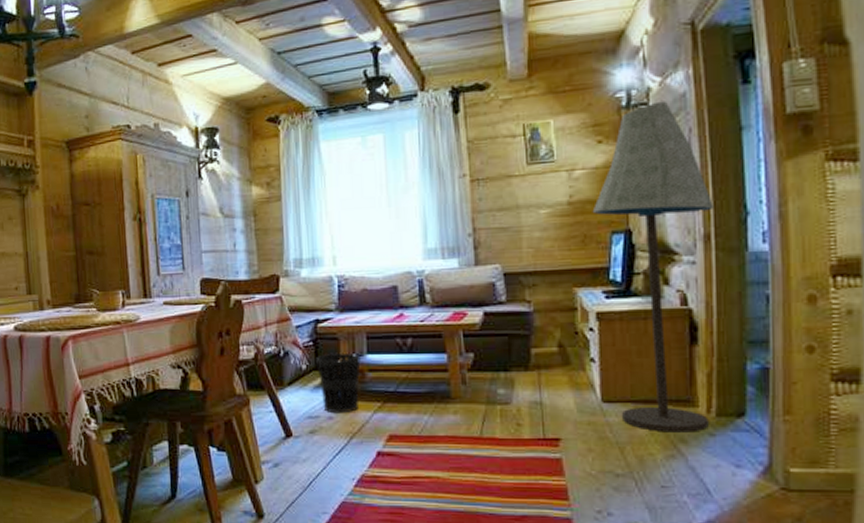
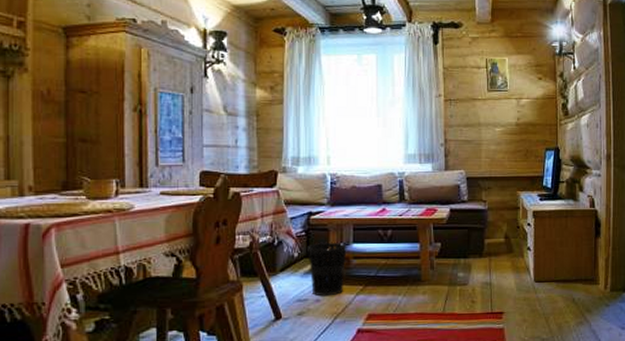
floor lamp: present [592,101,714,433] -> none [533,53,613,305]

